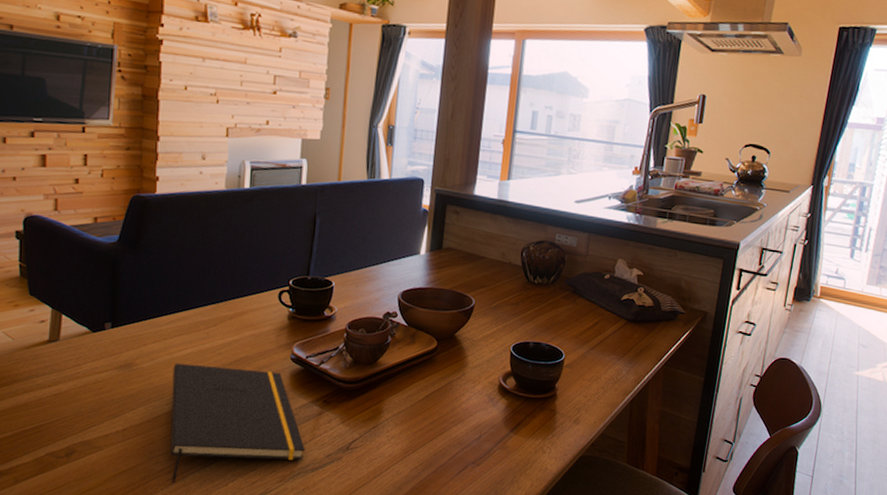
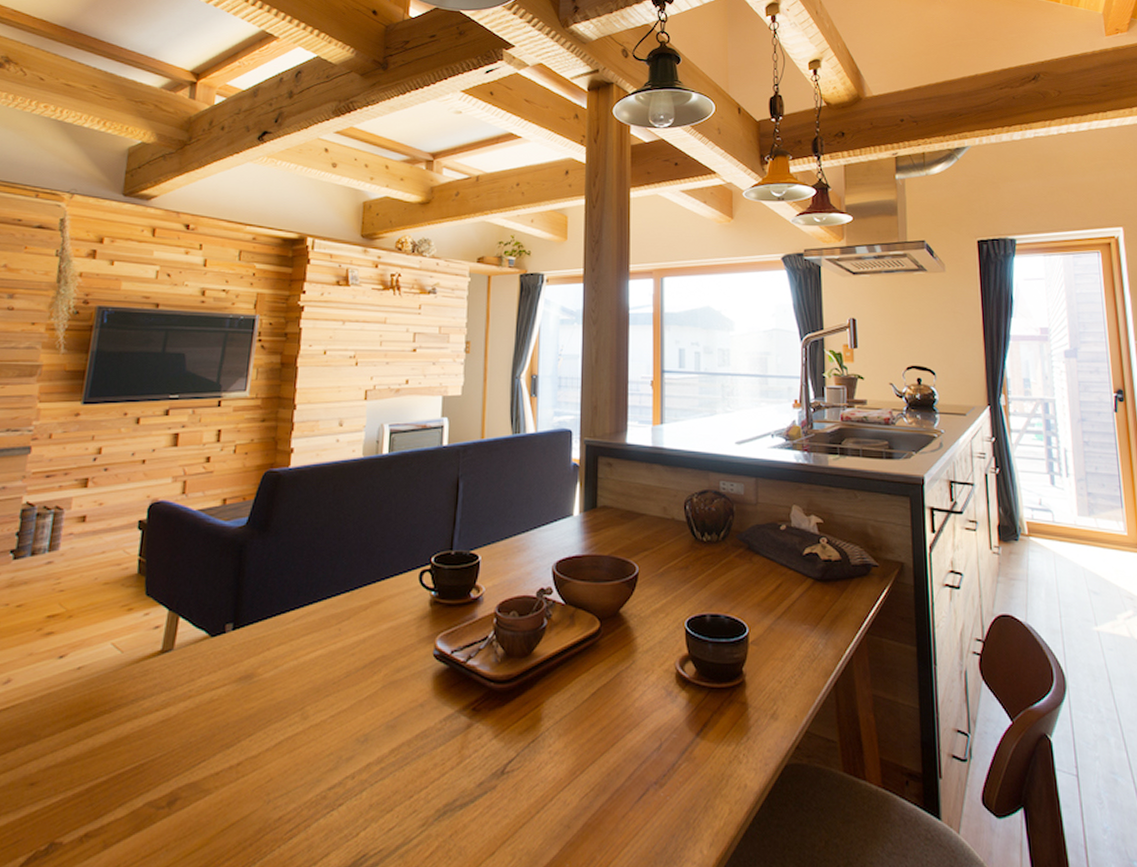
notepad: present [170,363,306,483] -> none [291,670,453,836]

